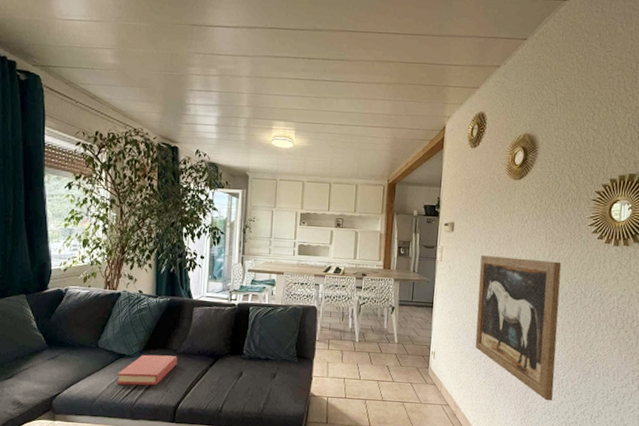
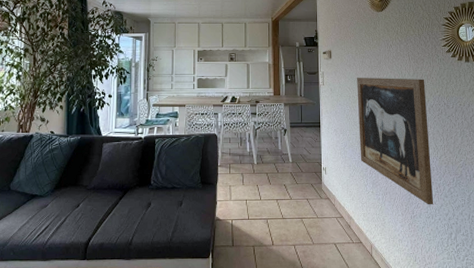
hardback book: present [117,354,177,386] -> none [28,192,88,225]

